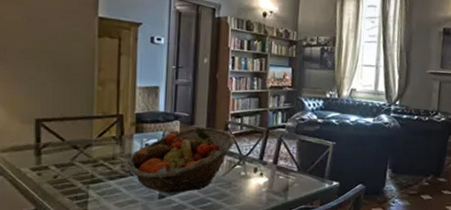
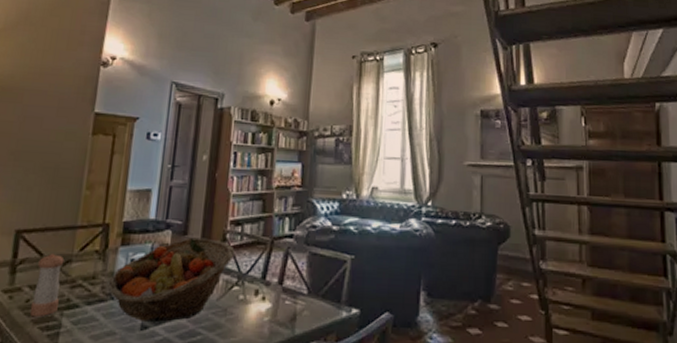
pepper shaker: none [58,138,85,189] -> present [29,253,65,316]

